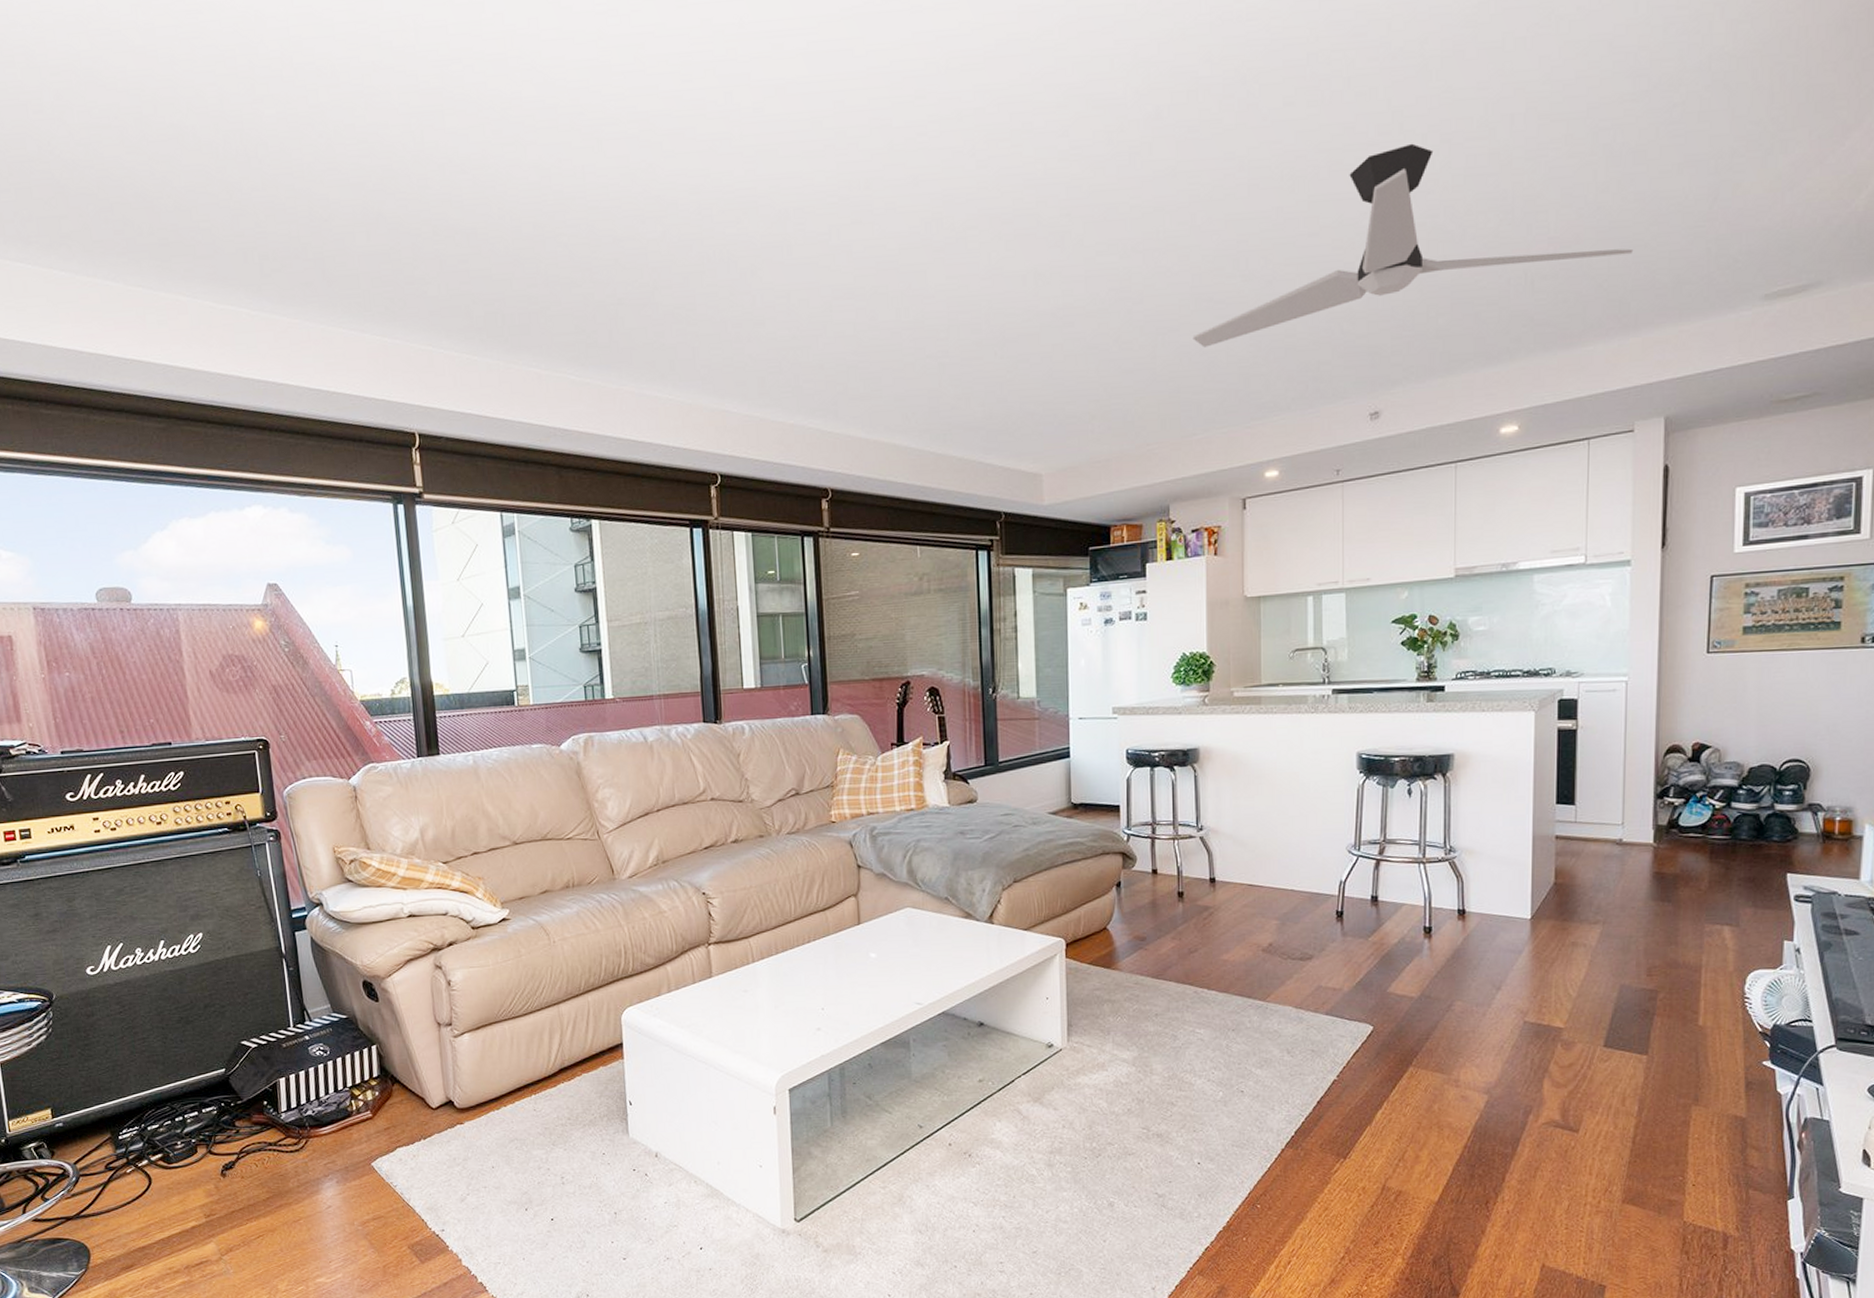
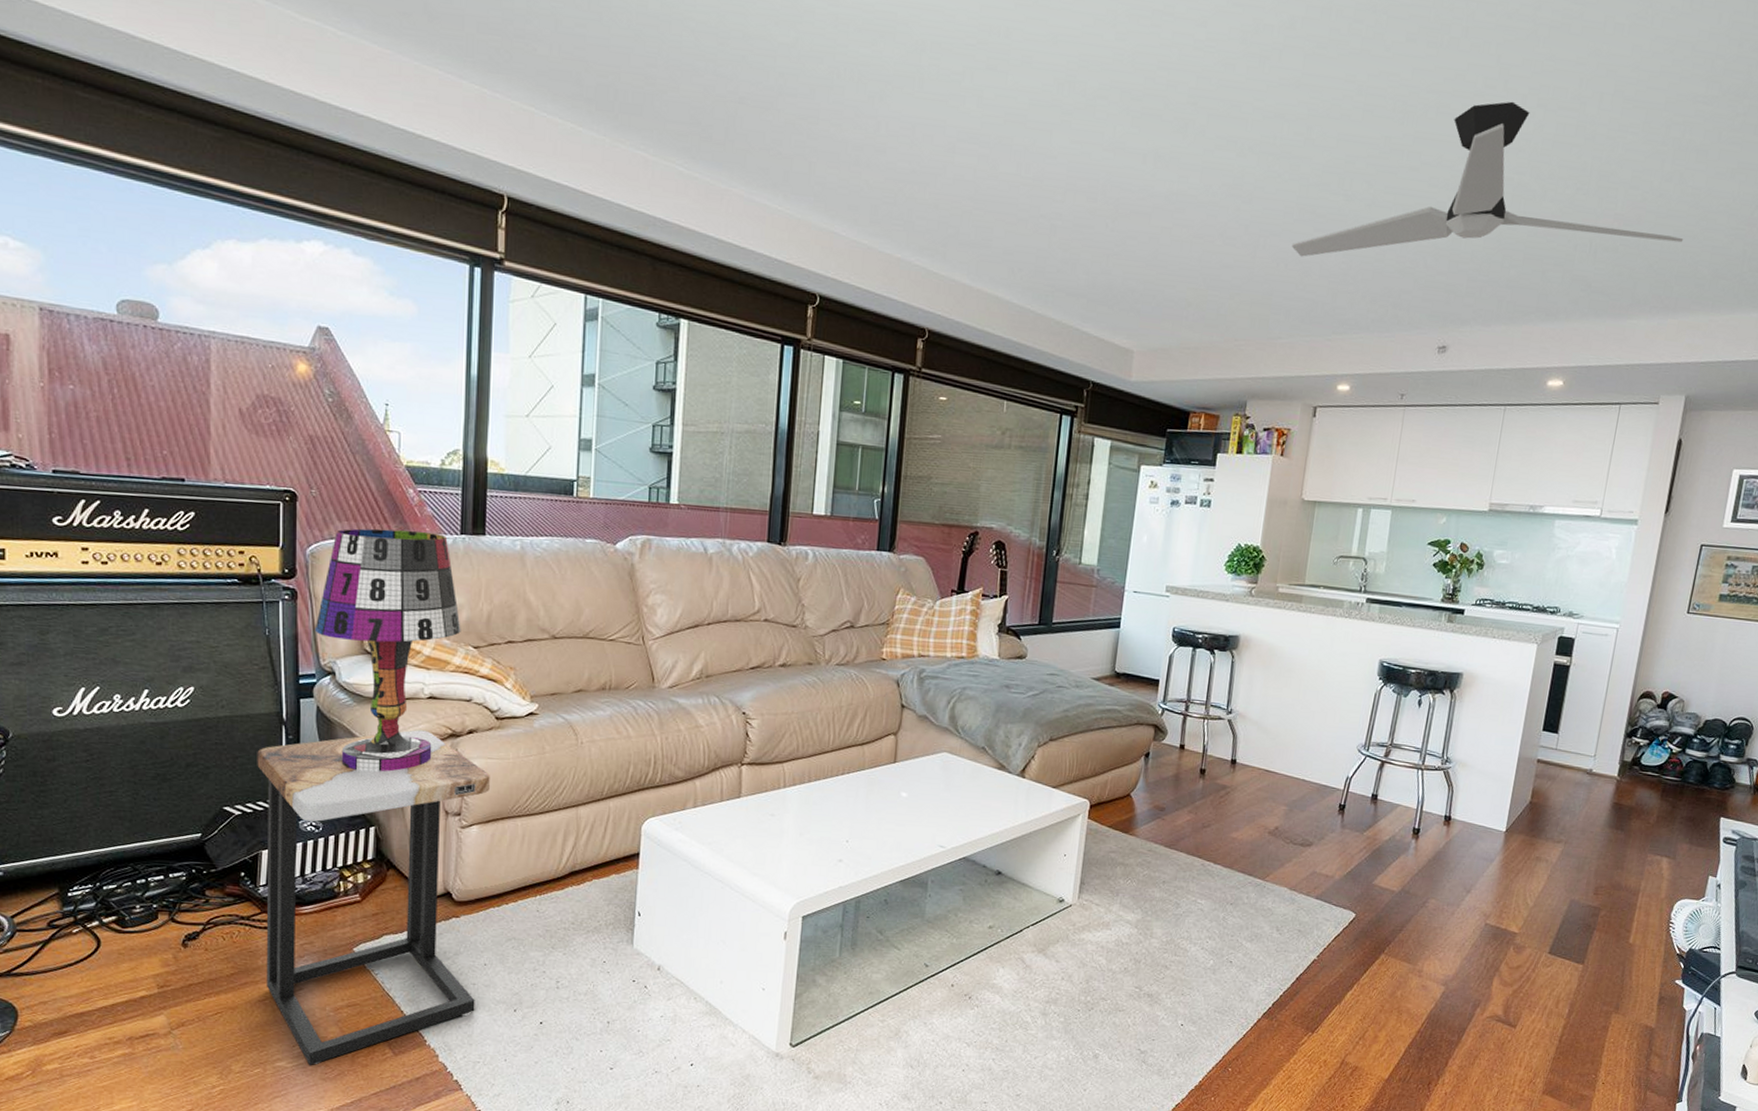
side table: none [264,948,489,1280] -> present [257,730,490,1066]
table lamp: none [299,760,430,994] -> present [314,528,461,772]

